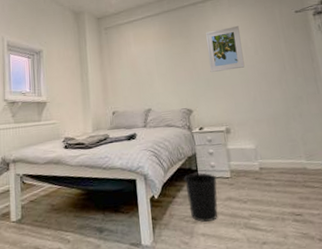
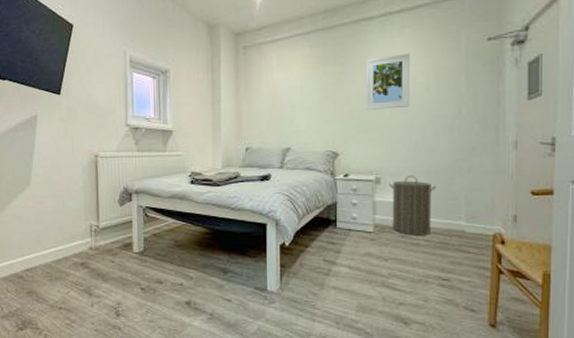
wastebasket: present [184,172,219,223] -> none [320,224,357,276]
laundry hamper: none [238,123,279,177] -> present [389,175,436,236]

